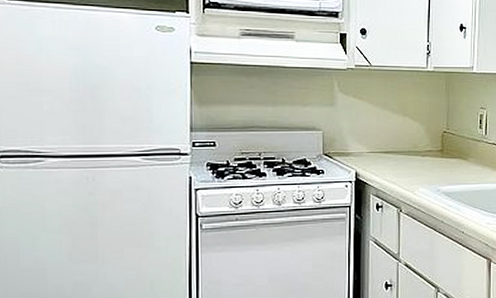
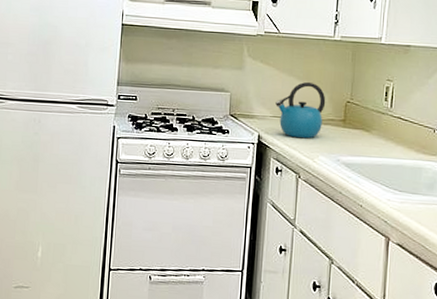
kettle: none [371,115,423,172] -> present [275,82,326,139]

